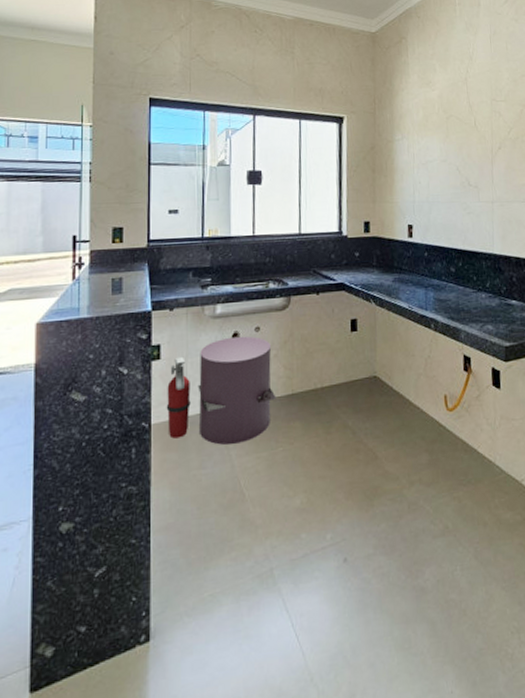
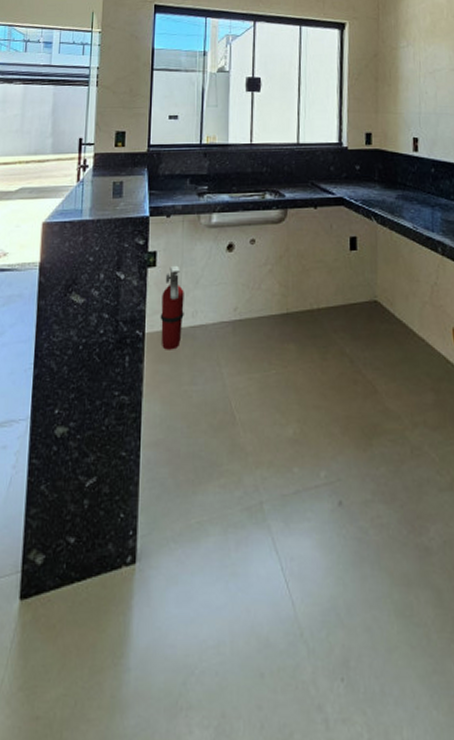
trash can: present [198,336,276,445] -> none [191,248,270,361]

